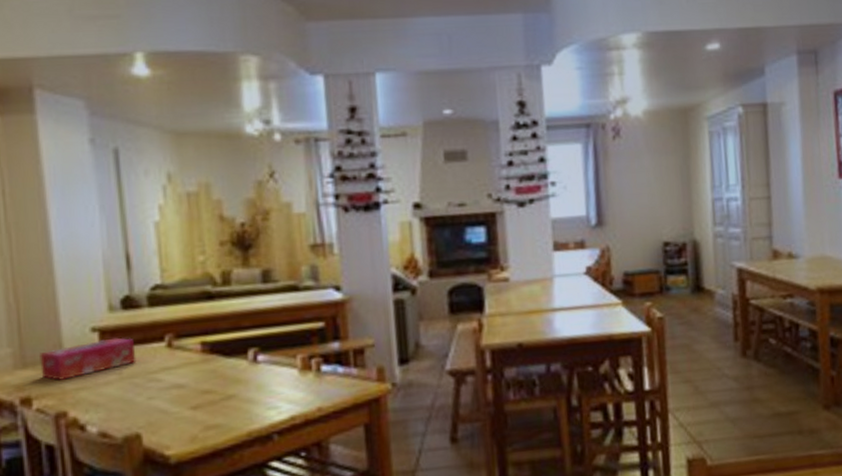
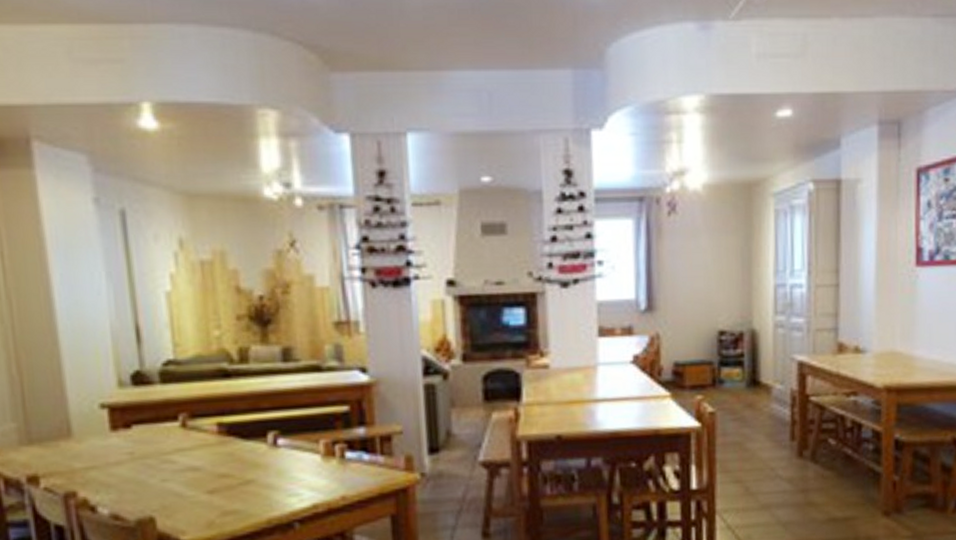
tissue box: present [39,337,137,381] -> none [46,415,149,460]

